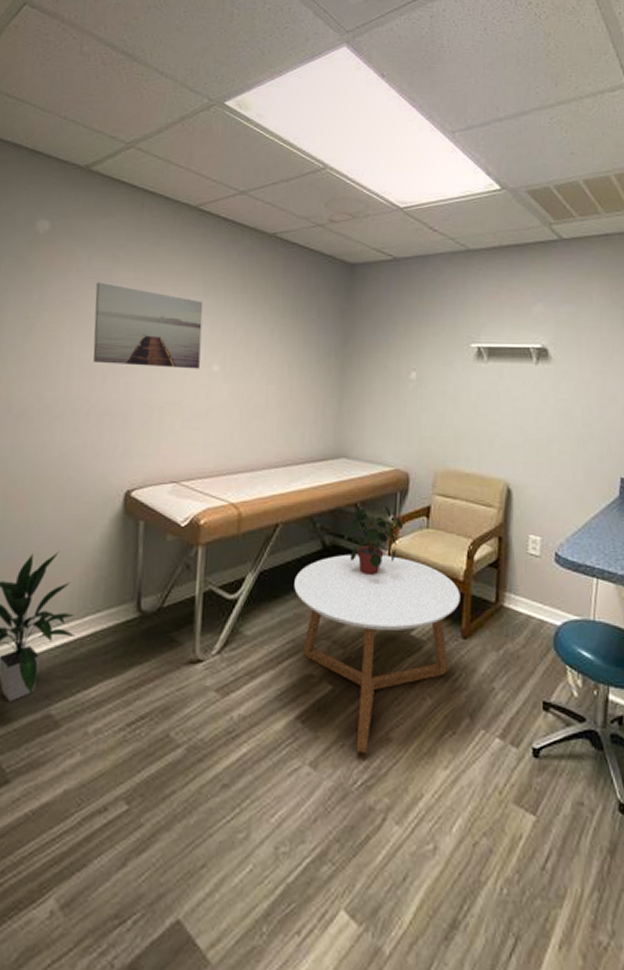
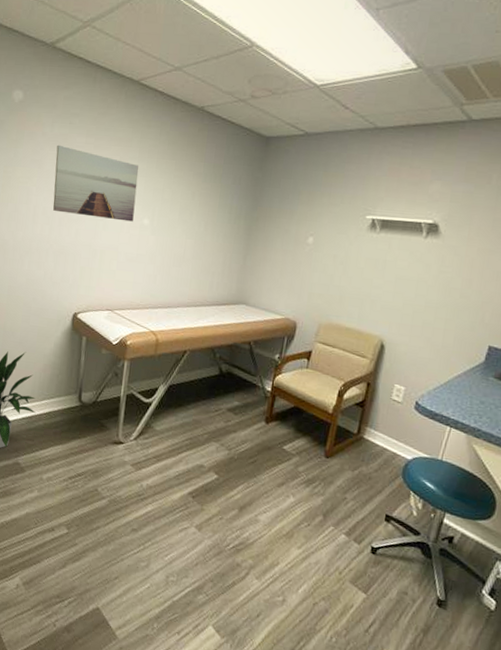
coffee table: present [294,554,460,753] -> none [194,380,328,527]
potted plant: present [343,506,402,575] -> none [237,346,287,399]

